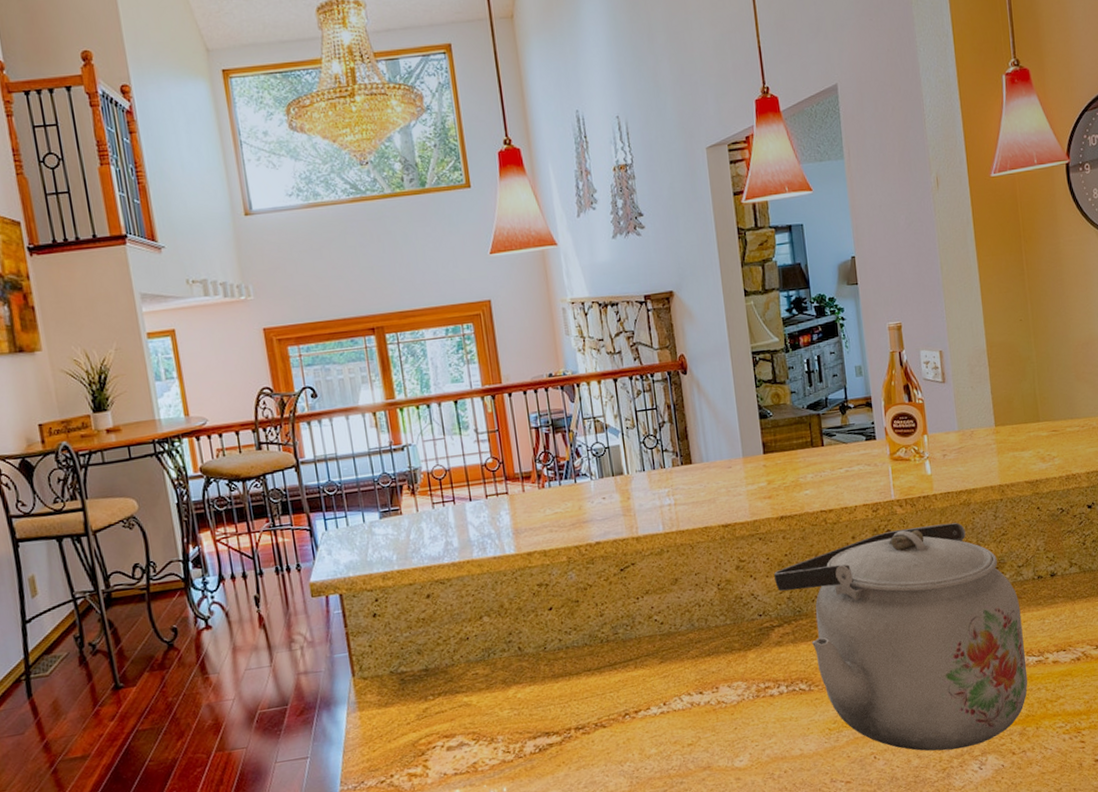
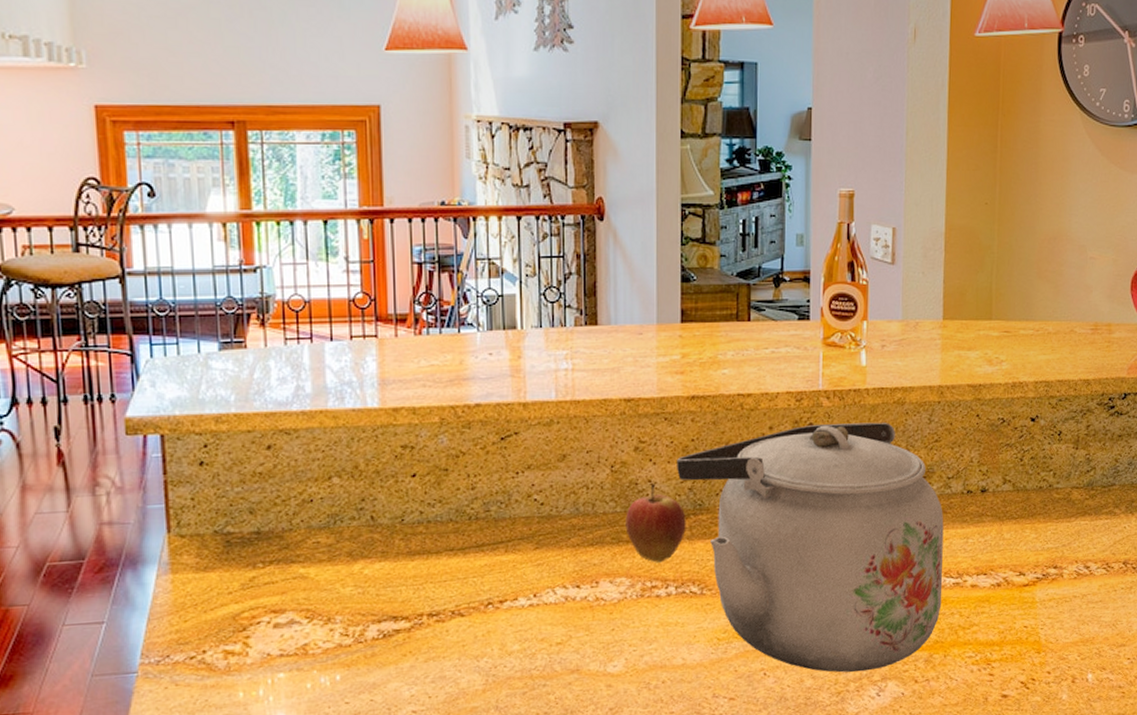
apple: none [735,596,789,666] -> present [625,483,686,563]

